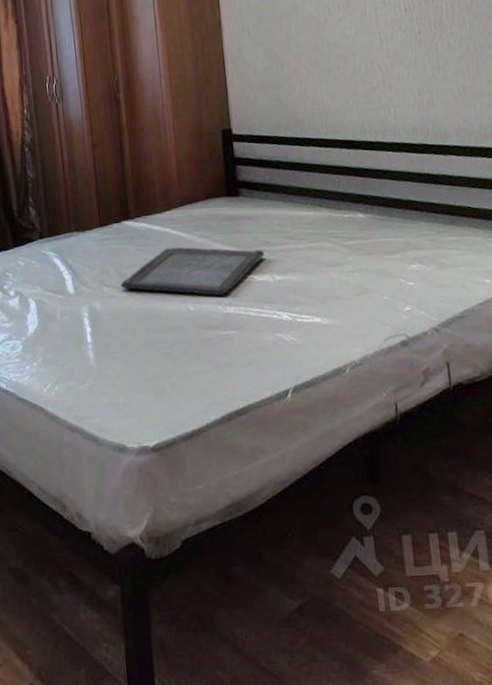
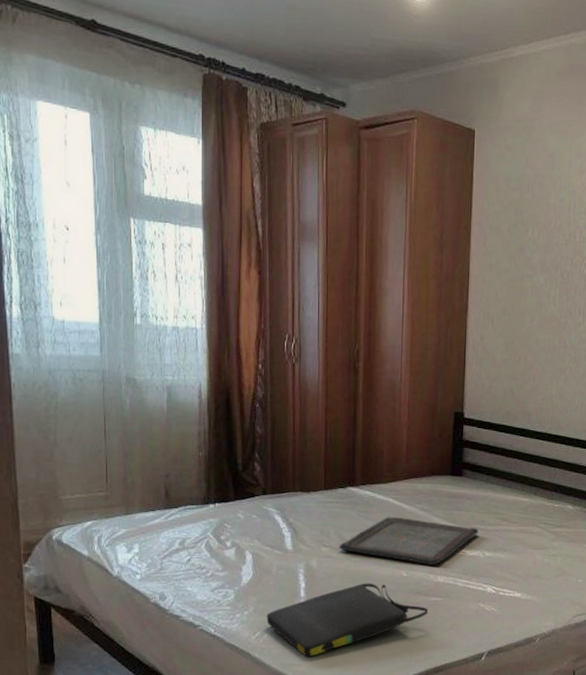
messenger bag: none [55,321,222,407] -> present [266,583,428,657]

